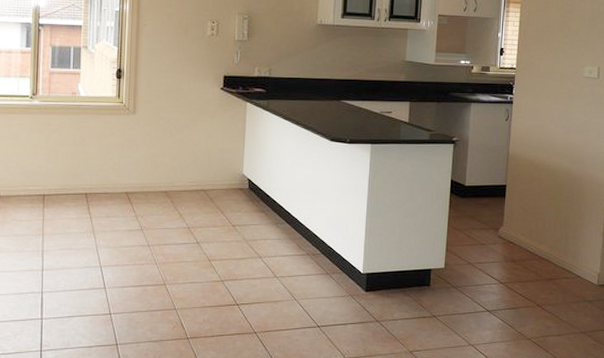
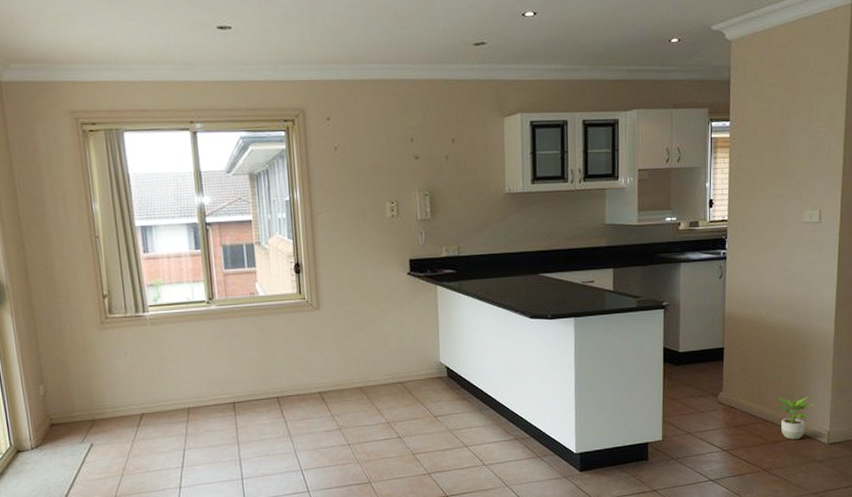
potted plant: none [552,237,586,279] -> present [777,396,814,440]

